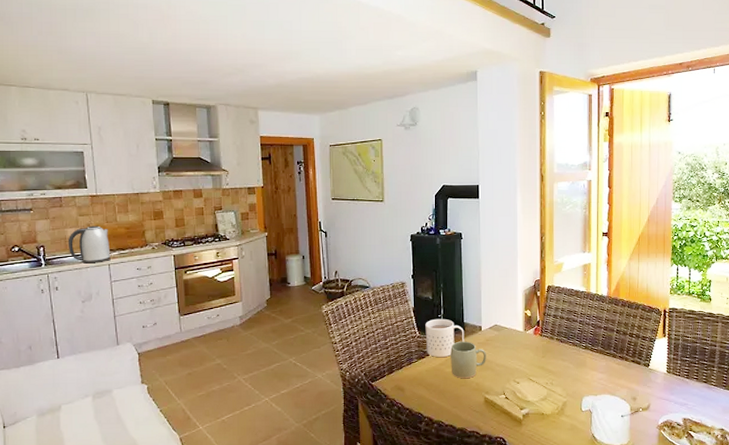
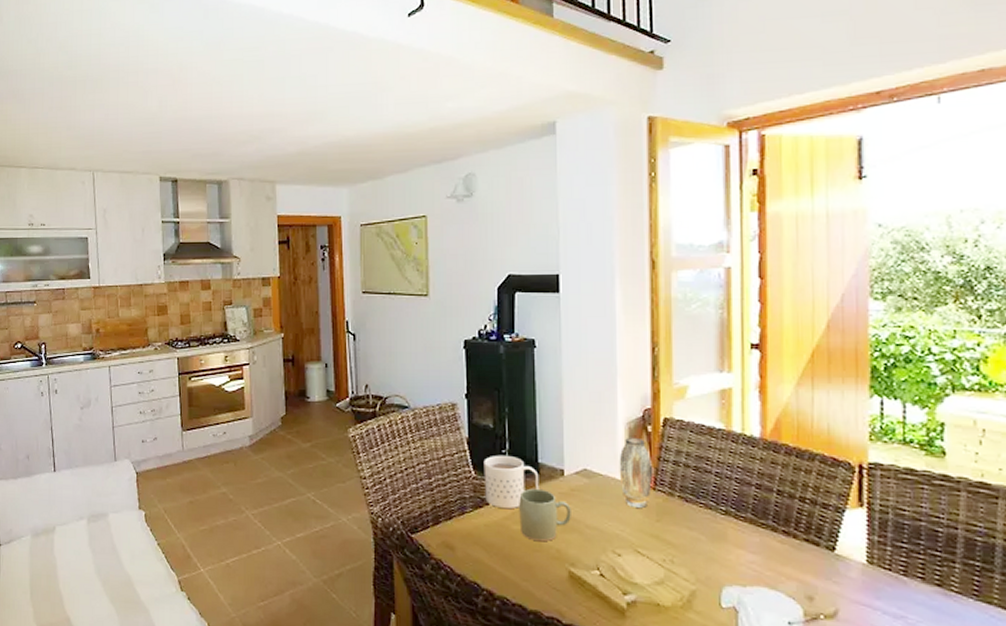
kettle: present [67,225,111,265] -> none [68,321,112,366]
vase: none [518,300,540,349] -> present [619,437,652,508]

